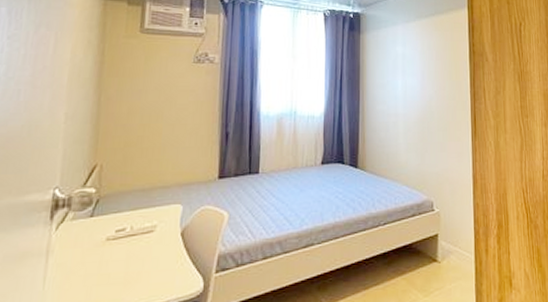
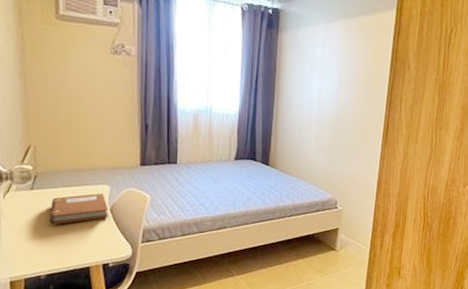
notebook: none [108,214,179,258] -> present [50,193,108,224]

